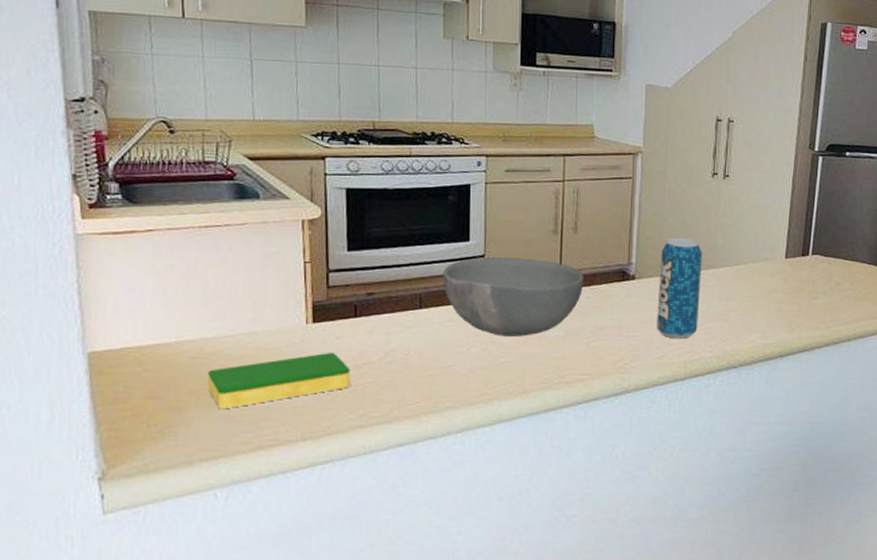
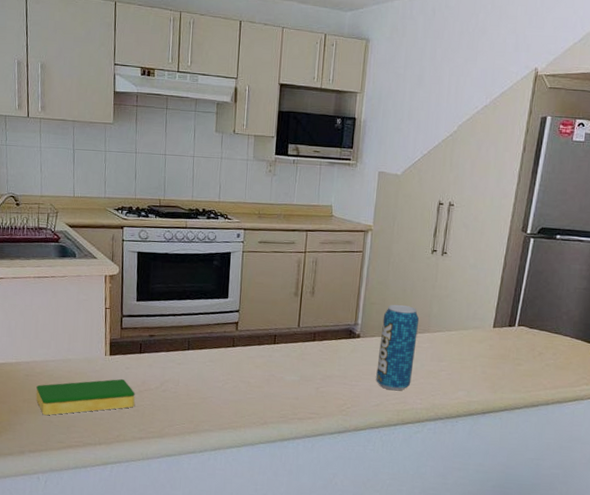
bowl: present [443,257,584,336] -> none [206,312,318,379]

